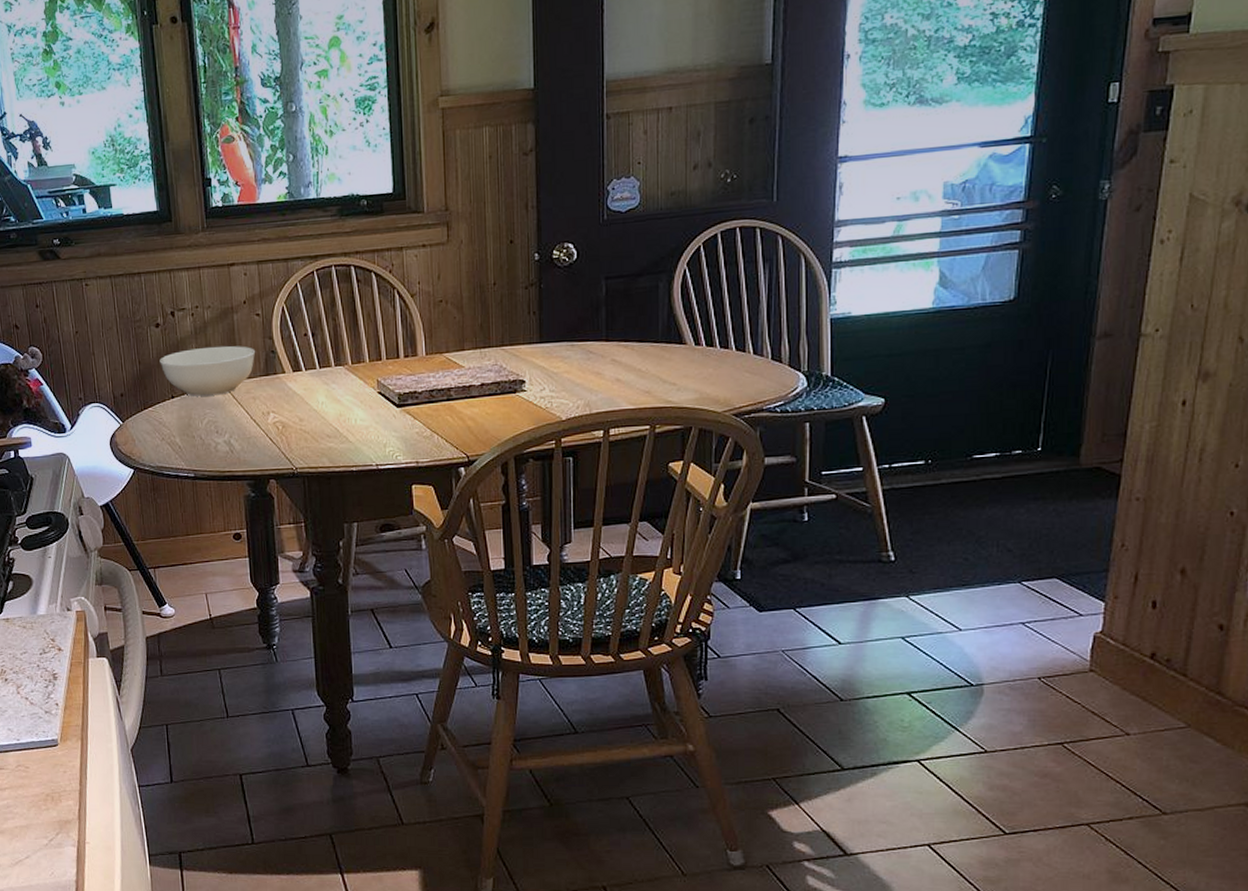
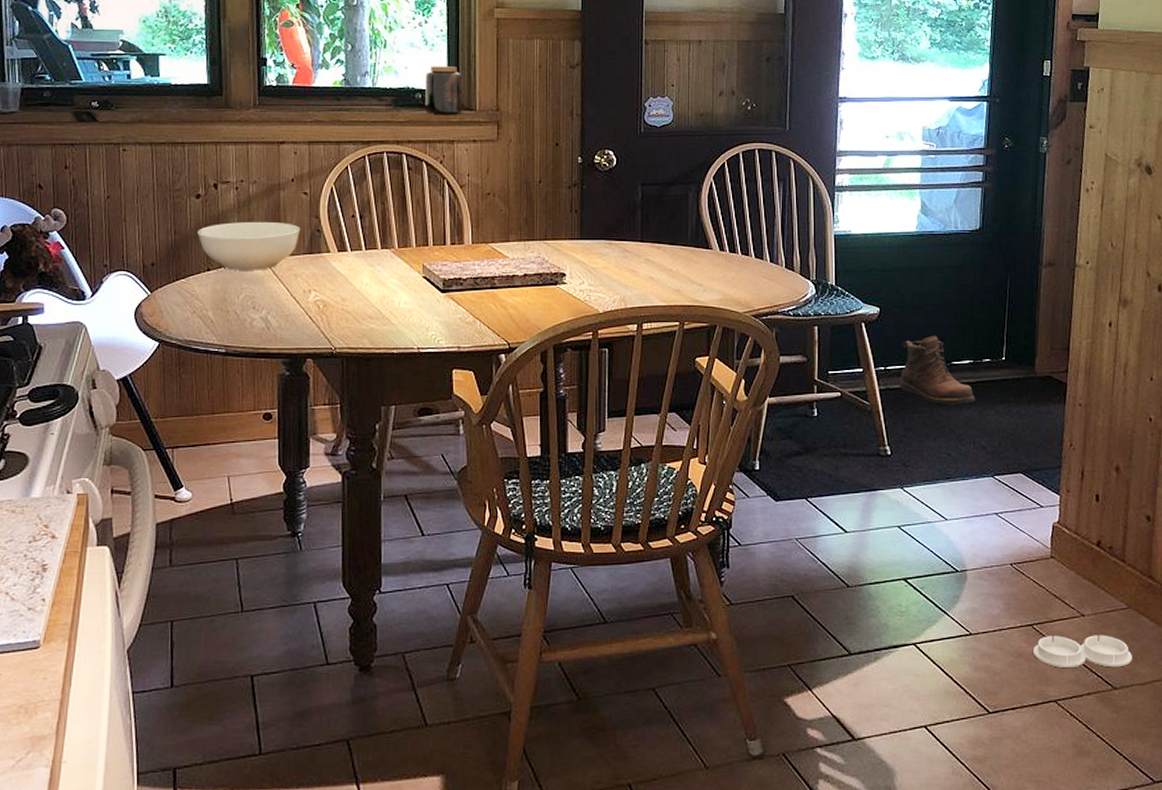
jar: none [370,166,411,221] -> present [425,66,463,114]
boot: none [907,426,1001,506] -> present [899,335,975,406]
pet bowl: none [1061,755,1189,791] -> present [1032,635,1132,669]

